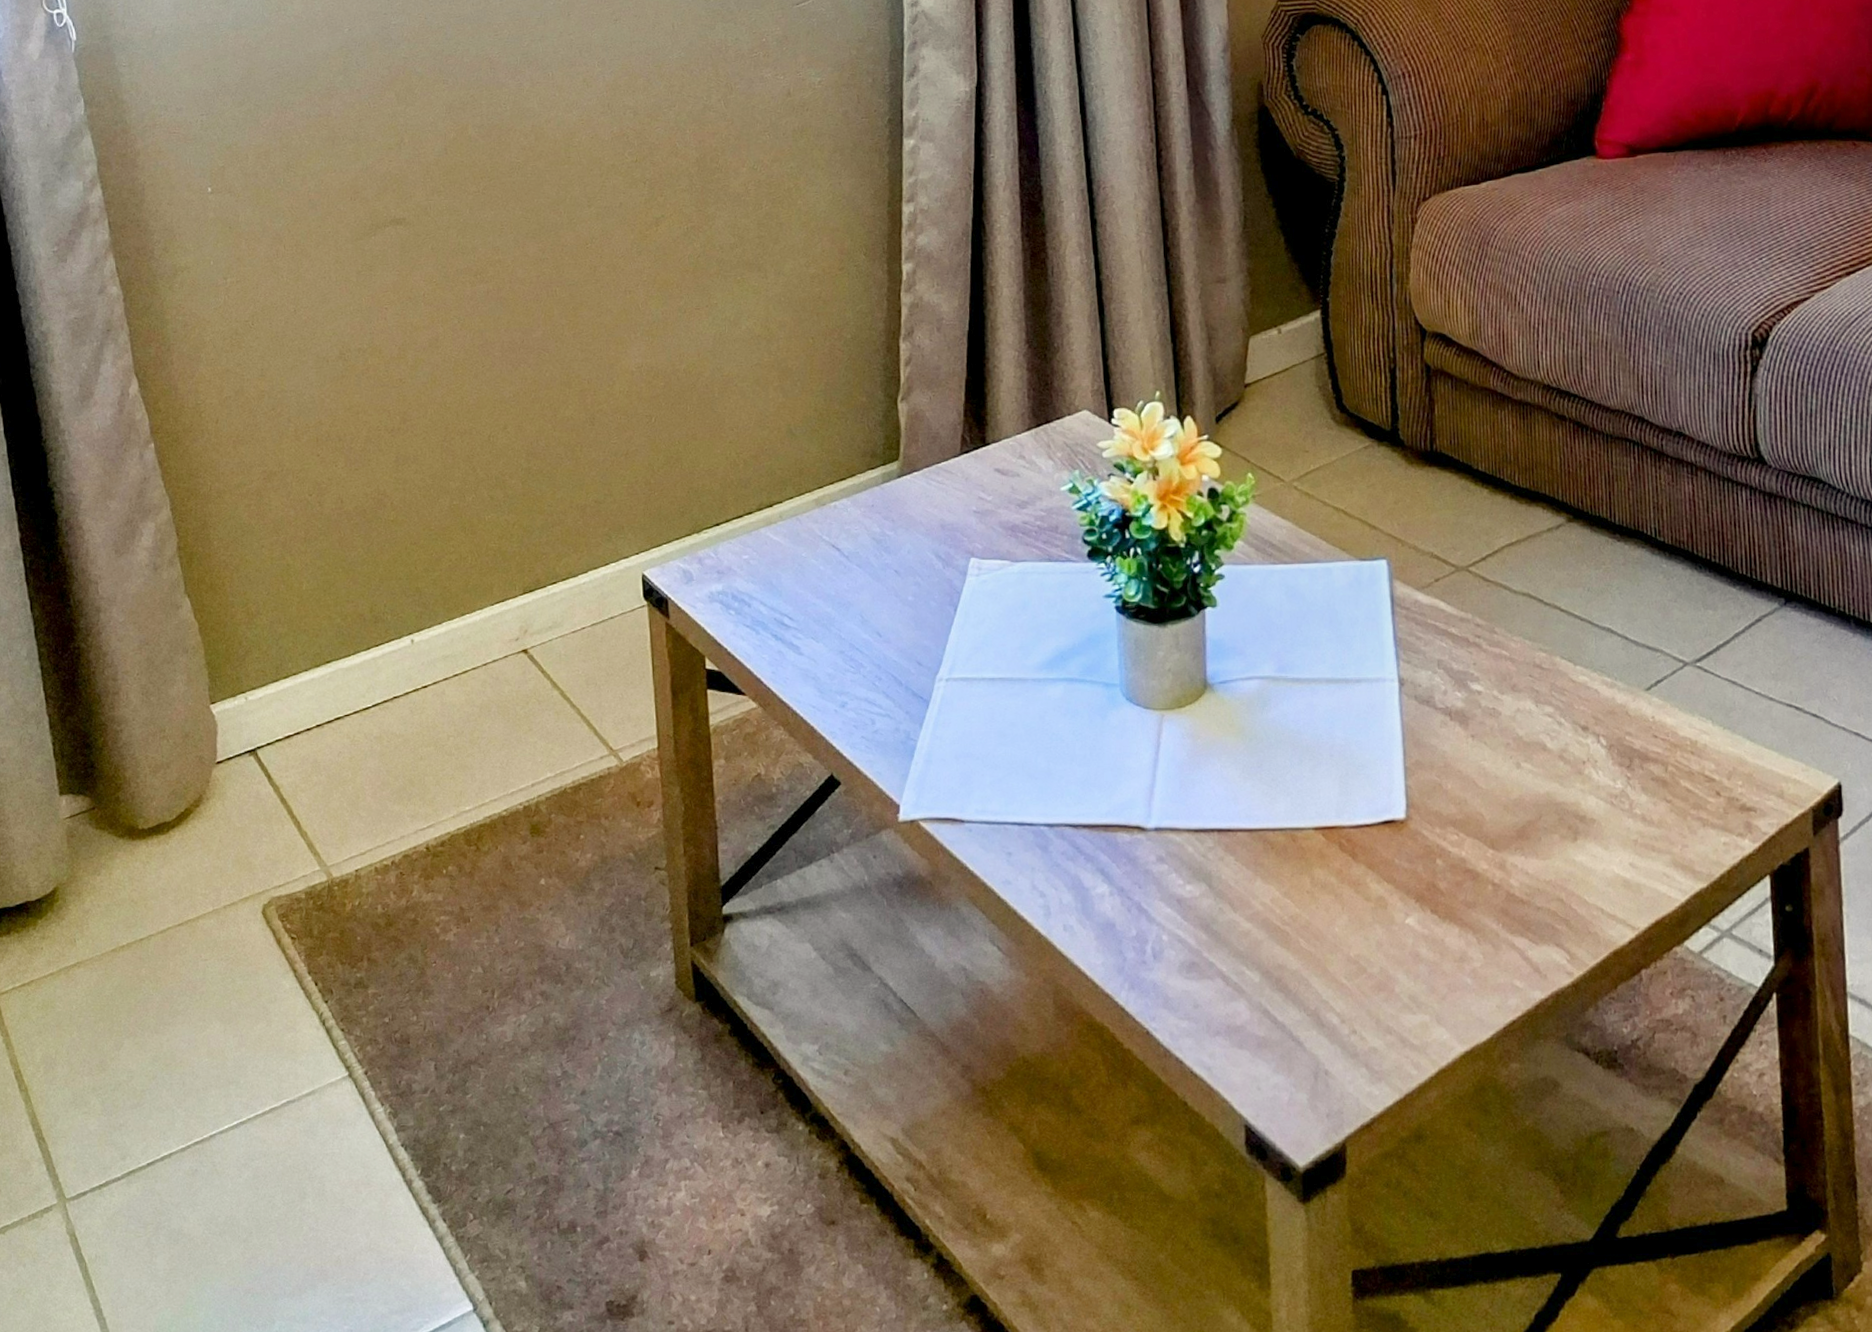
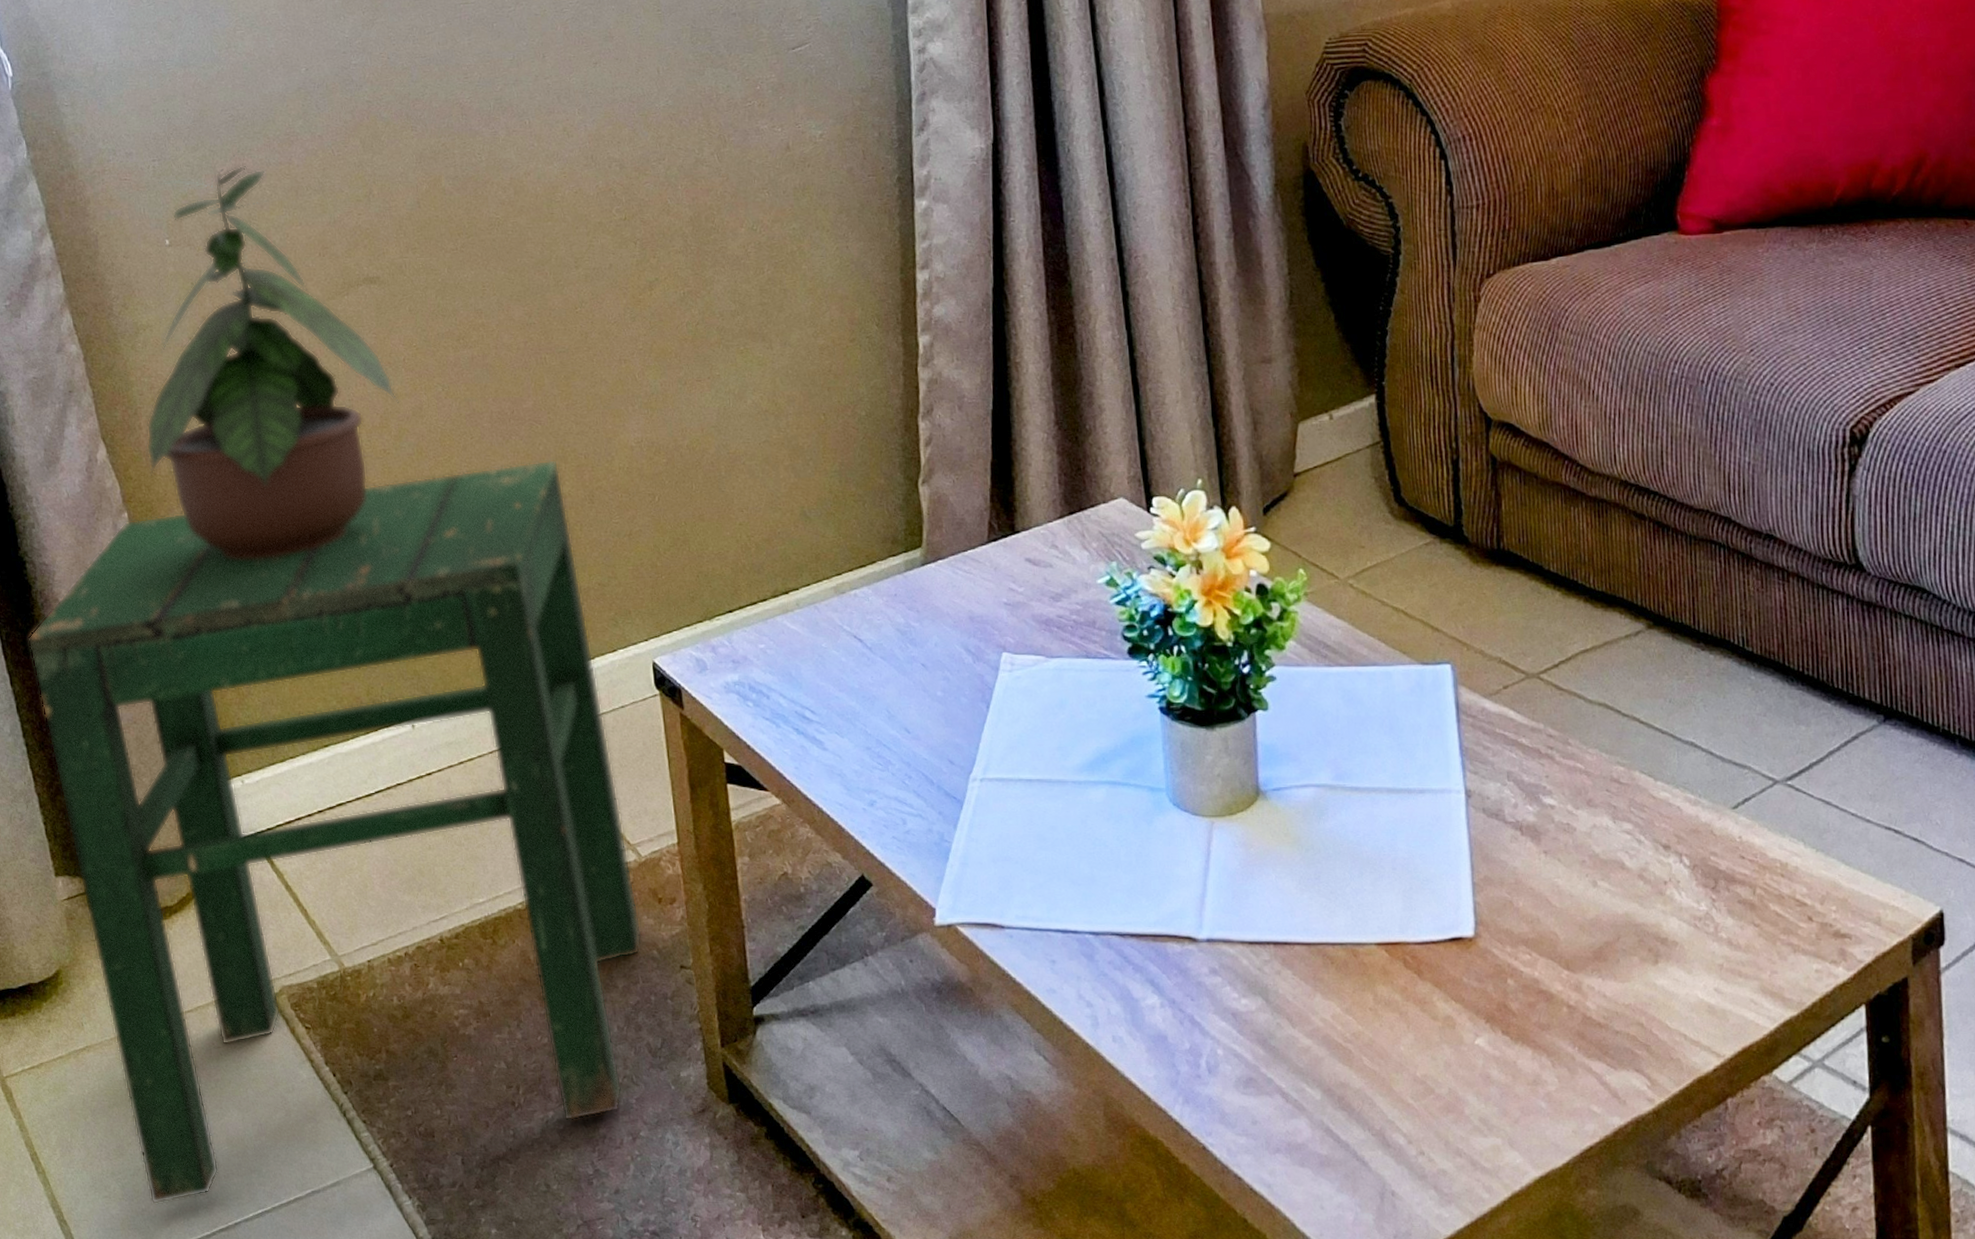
stool: none [50,384,620,1120] -> present [28,459,643,1205]
potted plant: none [176,106,417,485] -> present [146,152,399,559]

